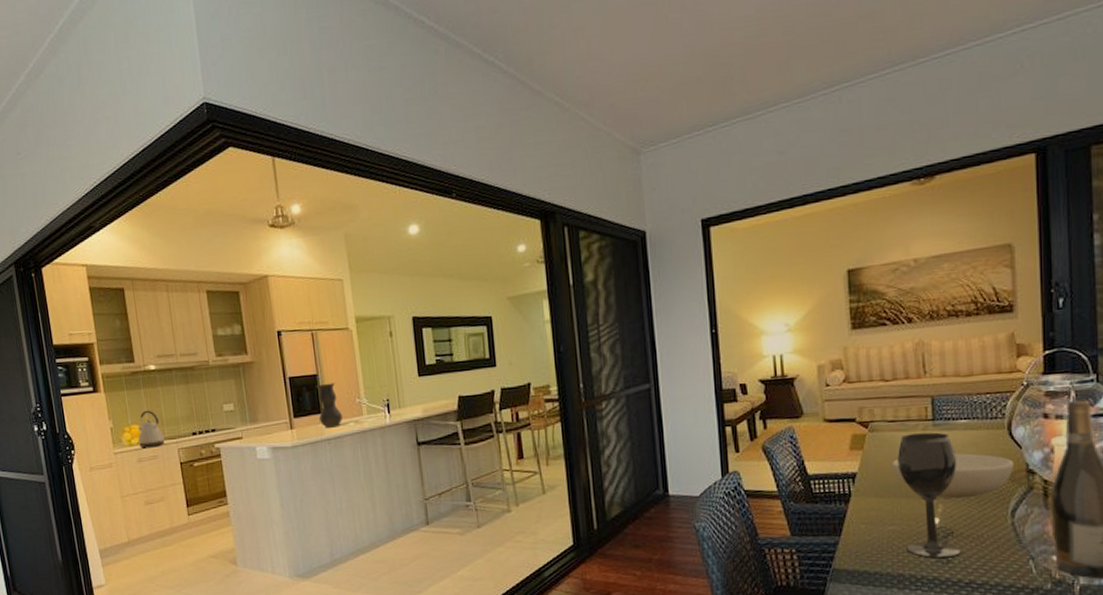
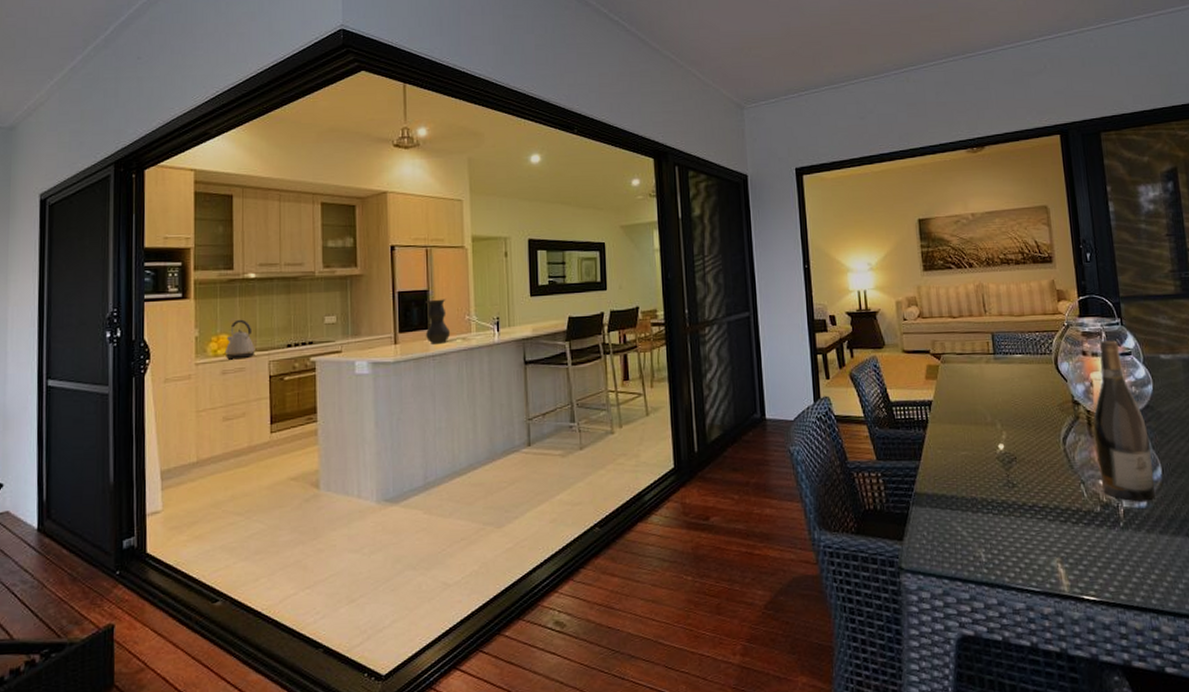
bowl: present [892,453,1014,499] -> none [962,385,1063,427]
wine glass: present [896,432,962,559] -> none [965,365,1025,483]

